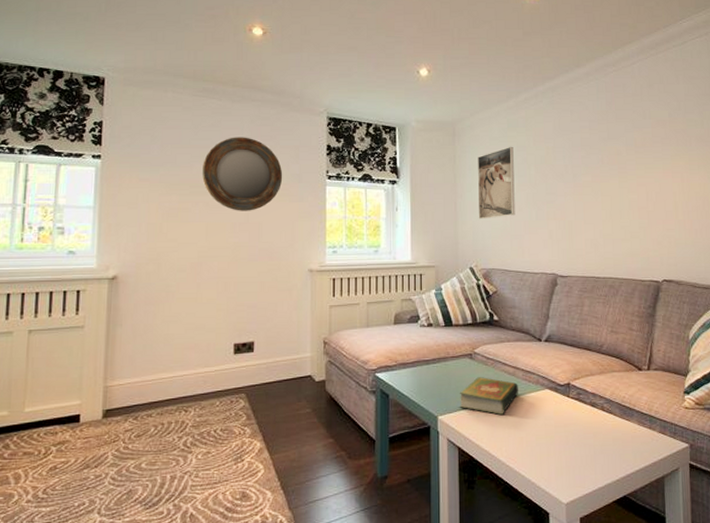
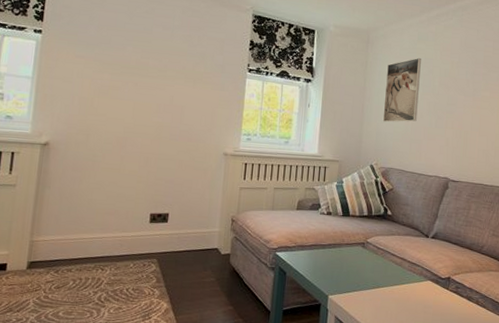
home mirror: present [201,137,283,211] -> none [133,25,208,95]
book: present [460,377,518,415] -> none [349,264,403,299]

